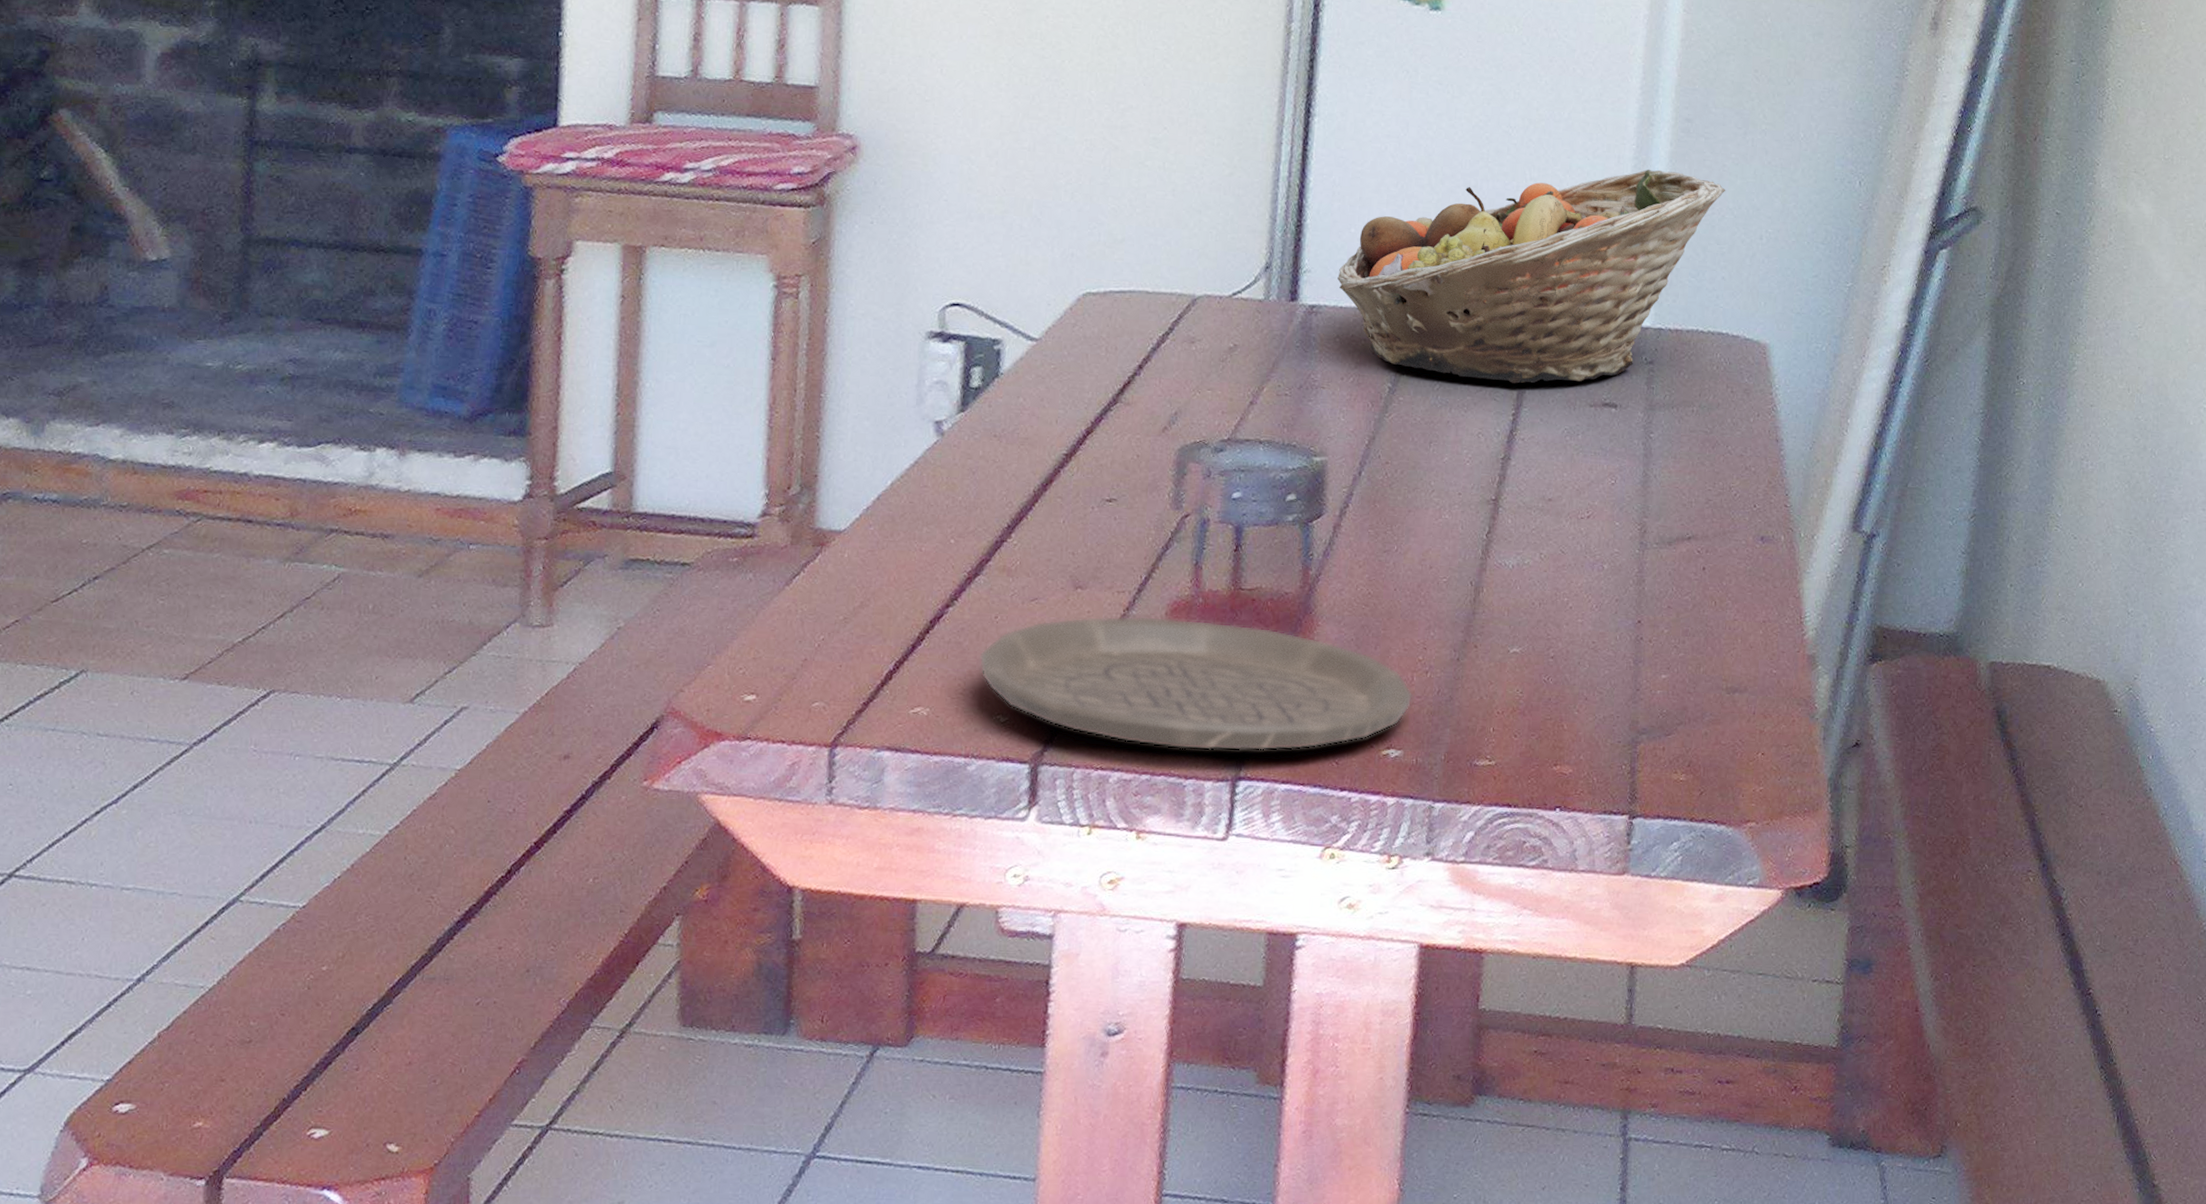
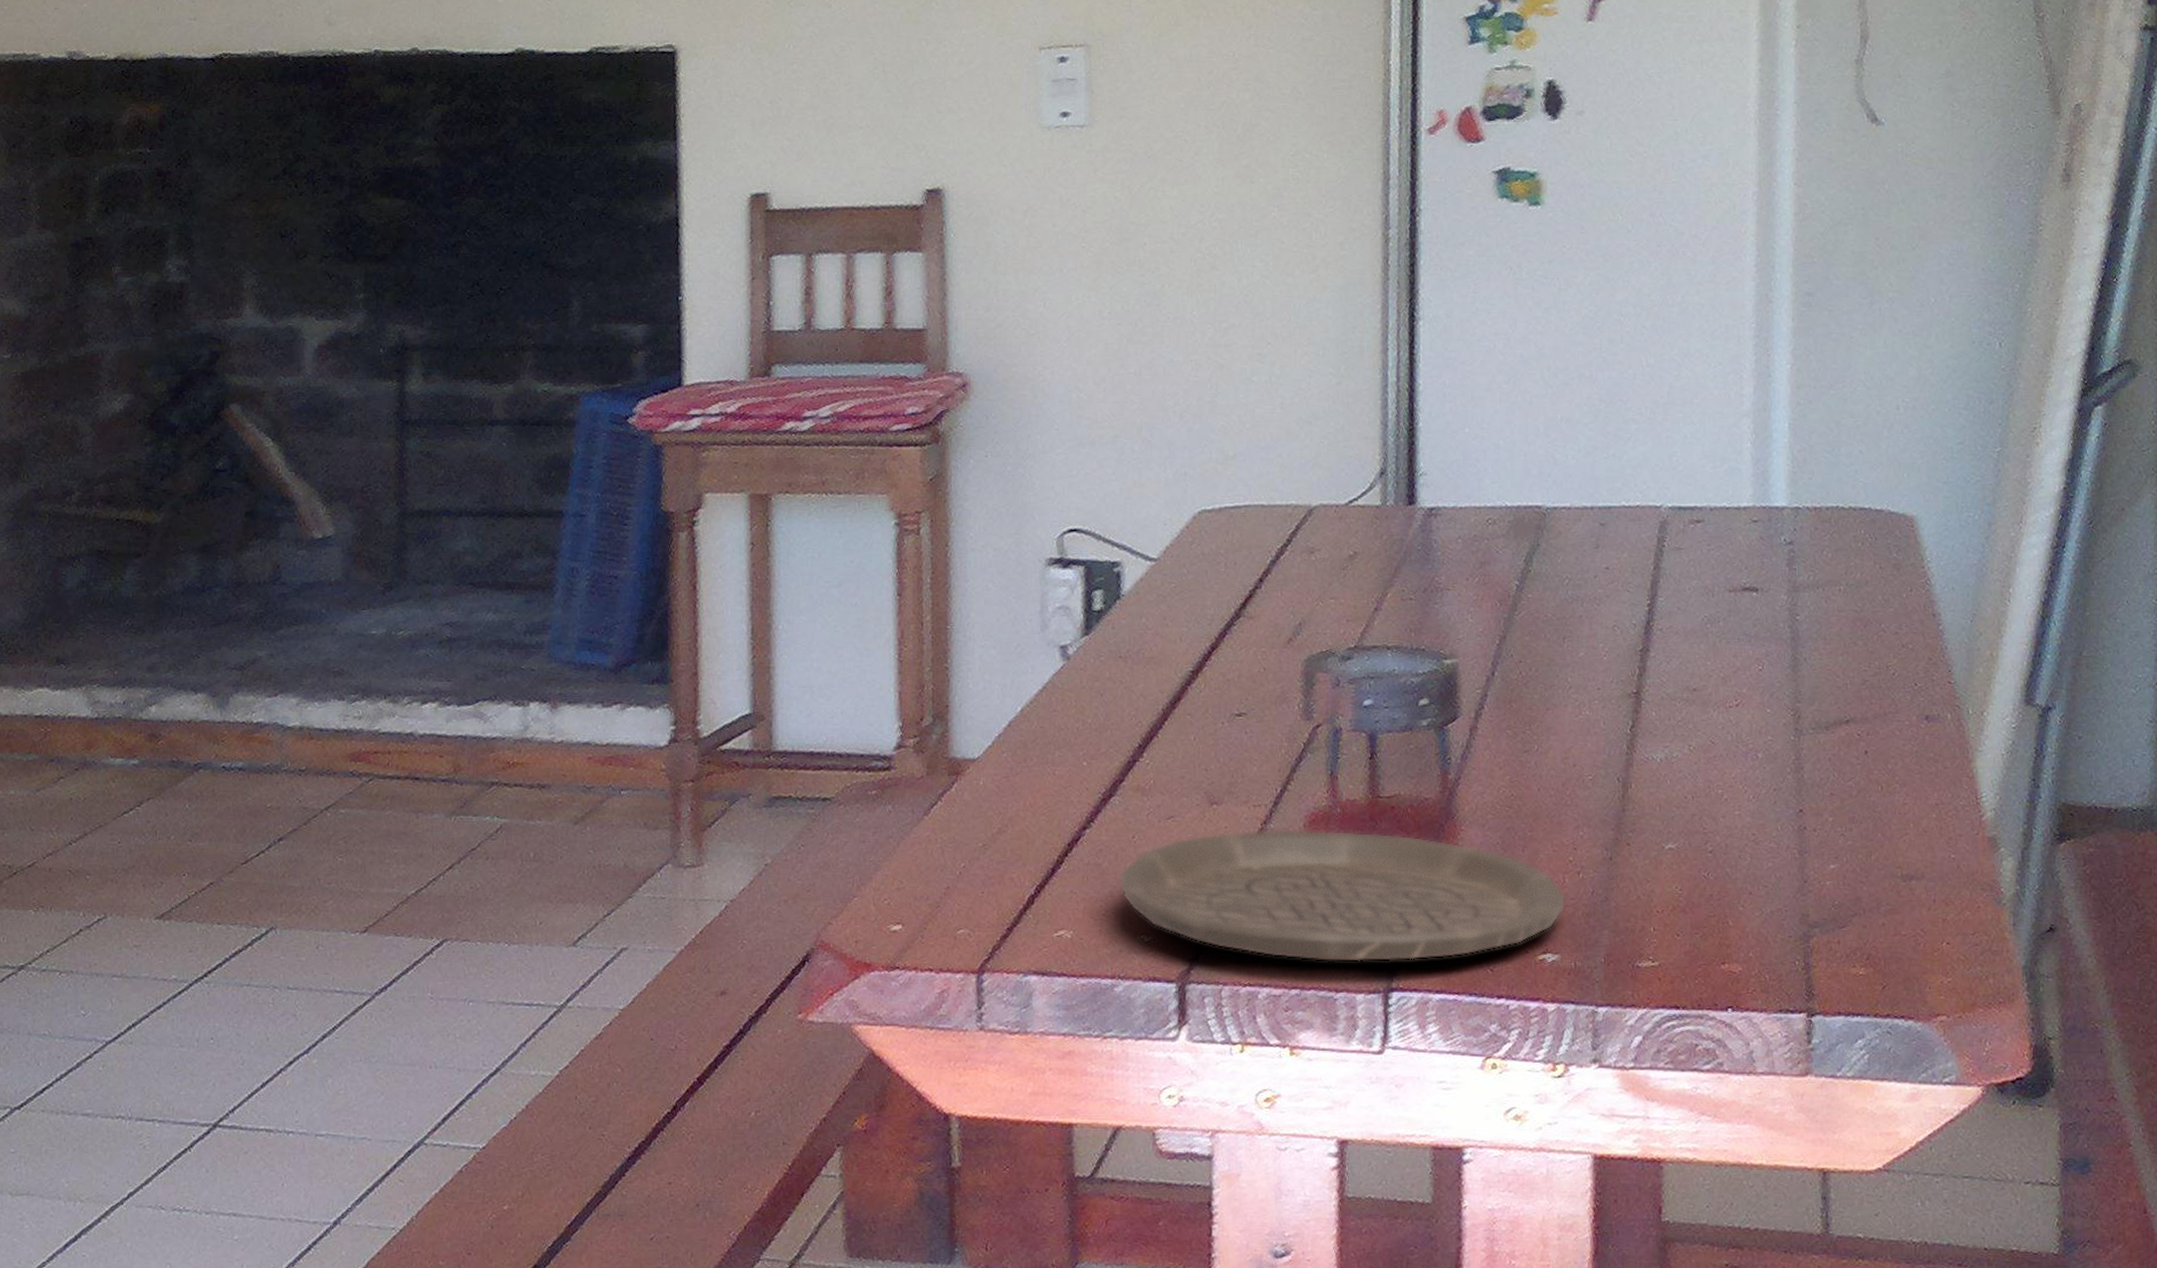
fruit basket: present [1337,169,1726,384] -> none [1455,346,1856,573]

